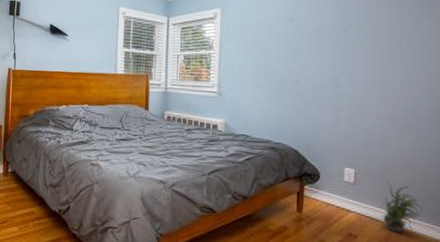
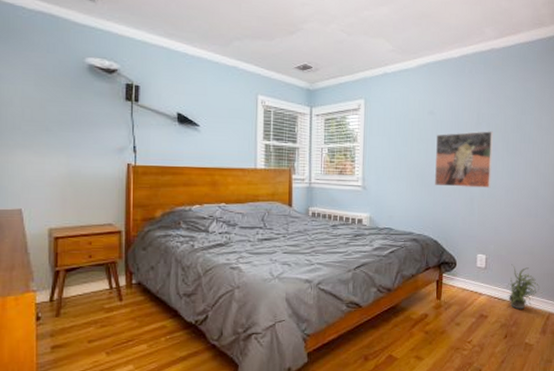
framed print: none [294,37,363,98] -> present [434,131,493,188]

